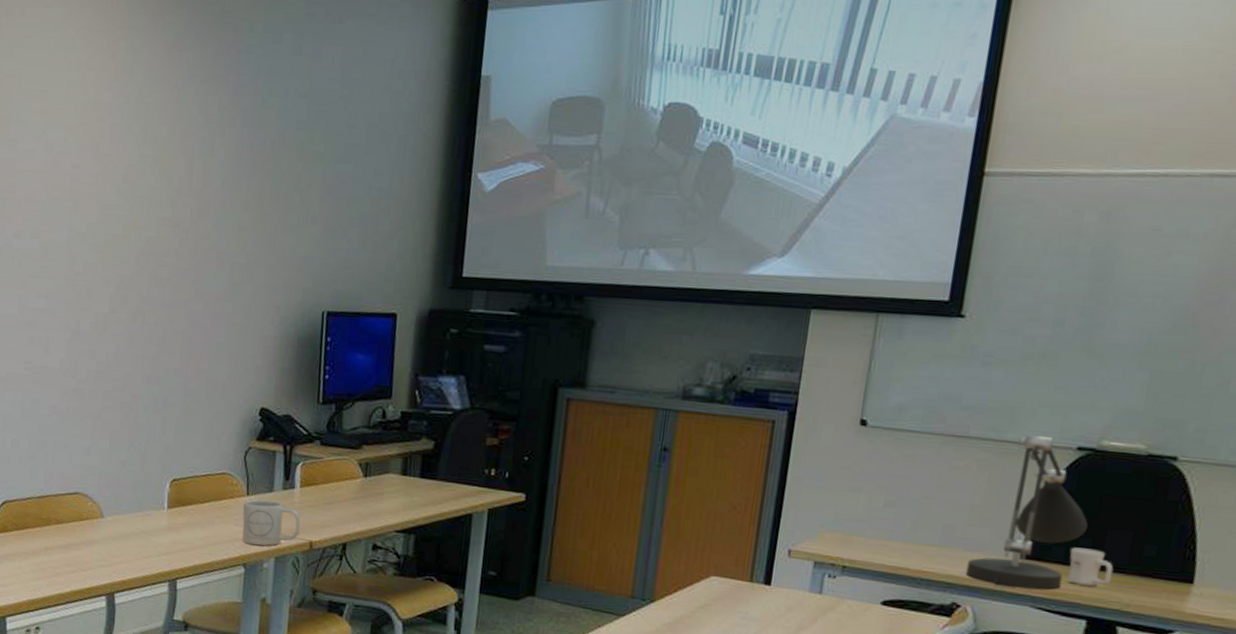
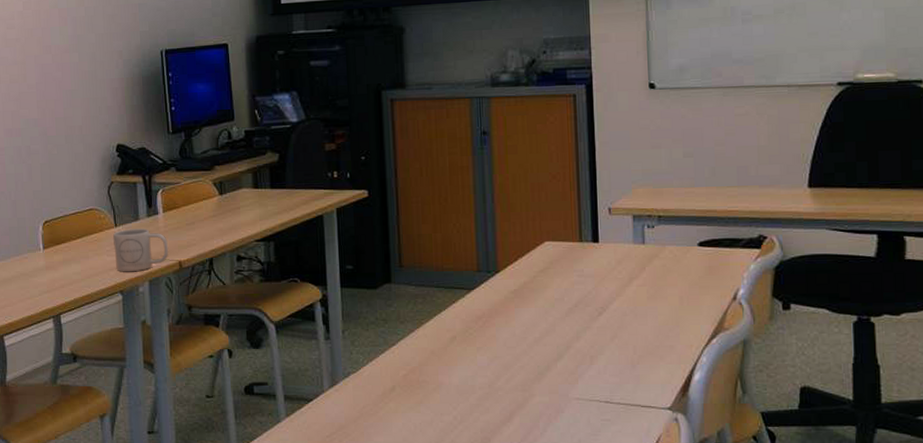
desk lamp: present [965,434,1088,591] -> none [765,77,861,215]
mug: present [1066,547,1114,586] -> none [850,170,891,204]

